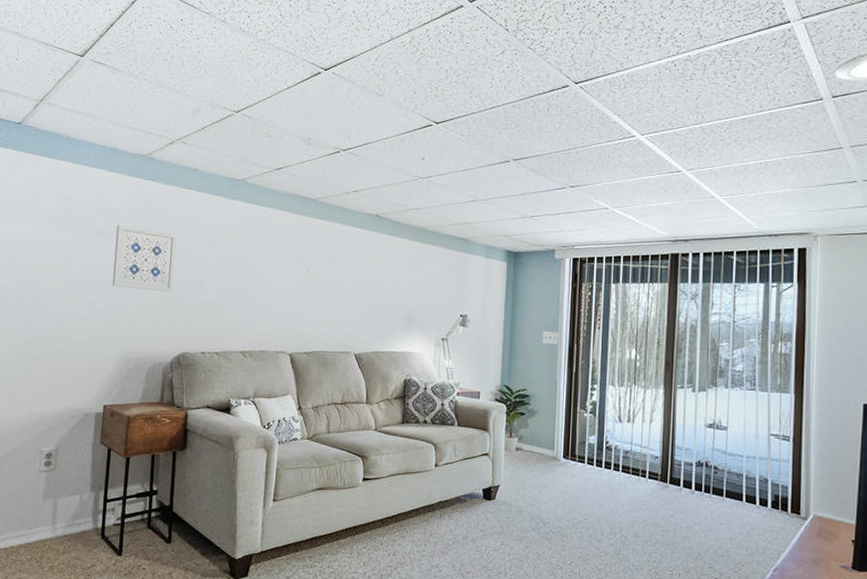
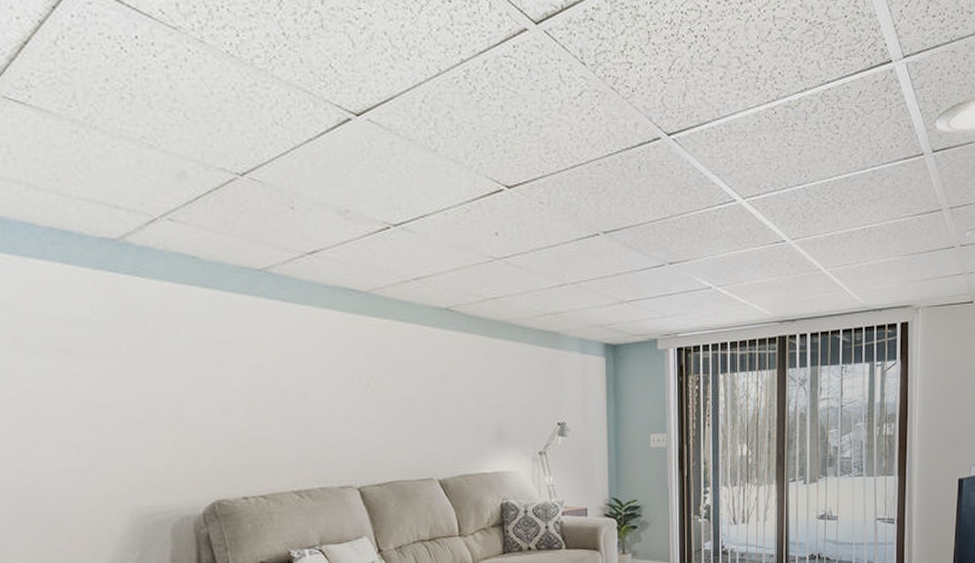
wall art: present [113,225,177,292] -> none [92,339,190,425]

